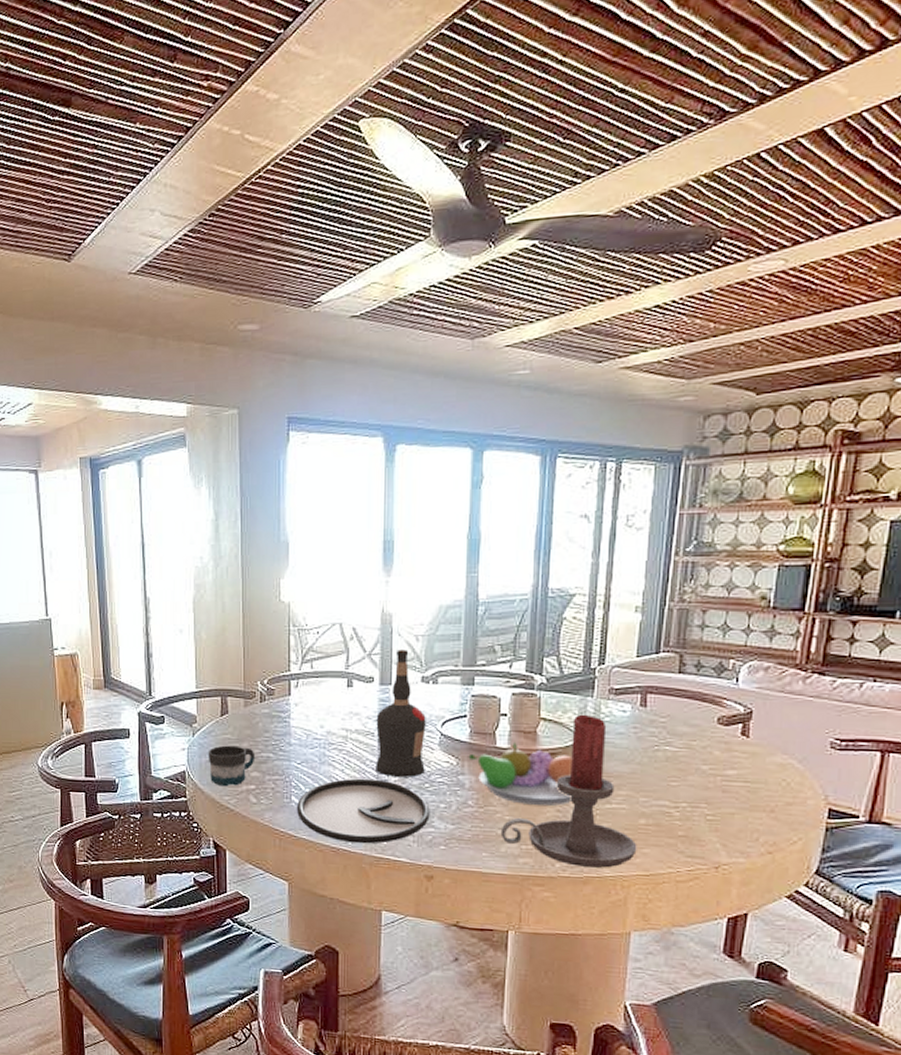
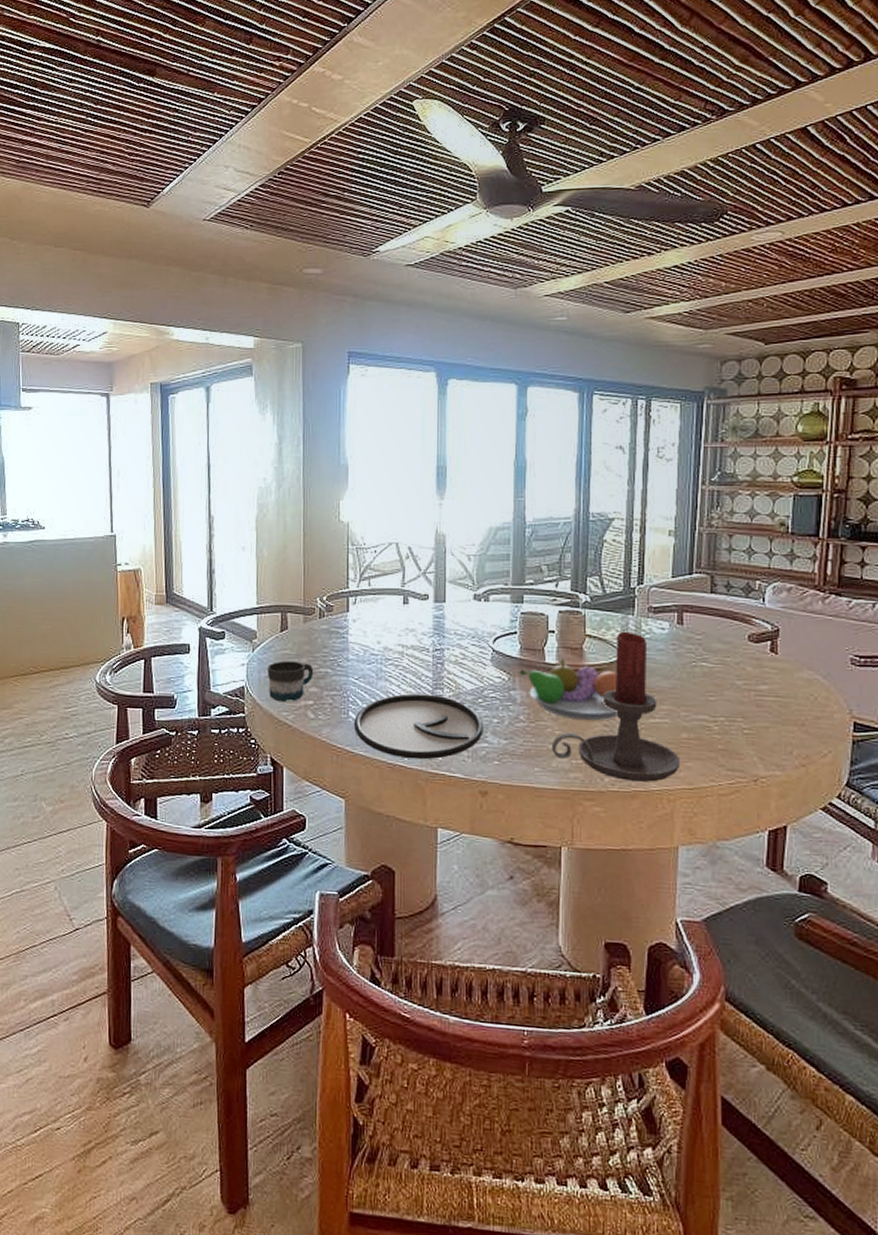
liquor bottle: present [376,650,426,777] -> none [431,568,478,693]

